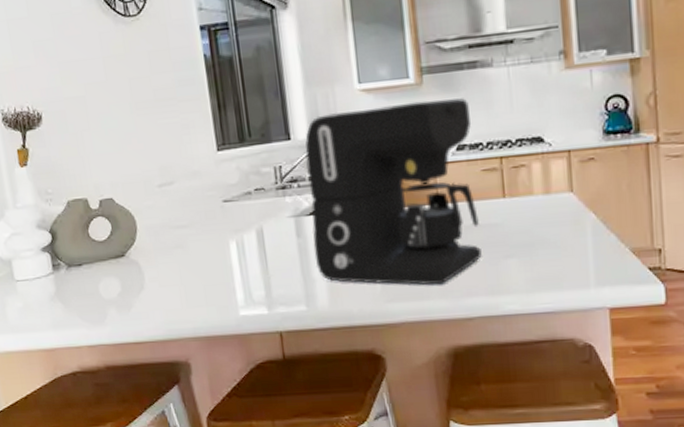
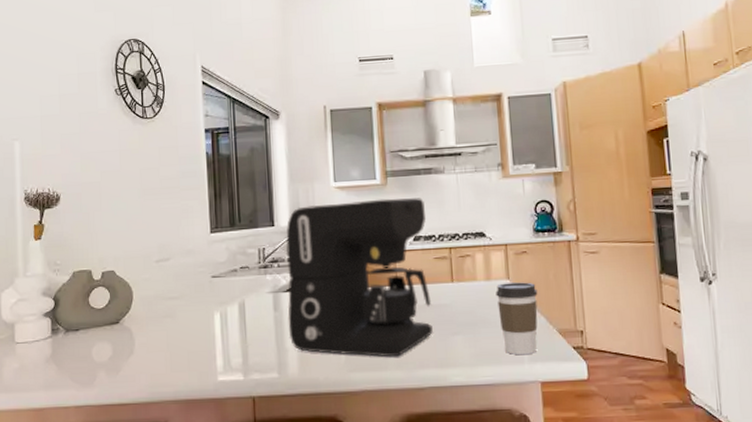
coffee cup: none [556,194,607,279] -> present [496,282,538,355]

